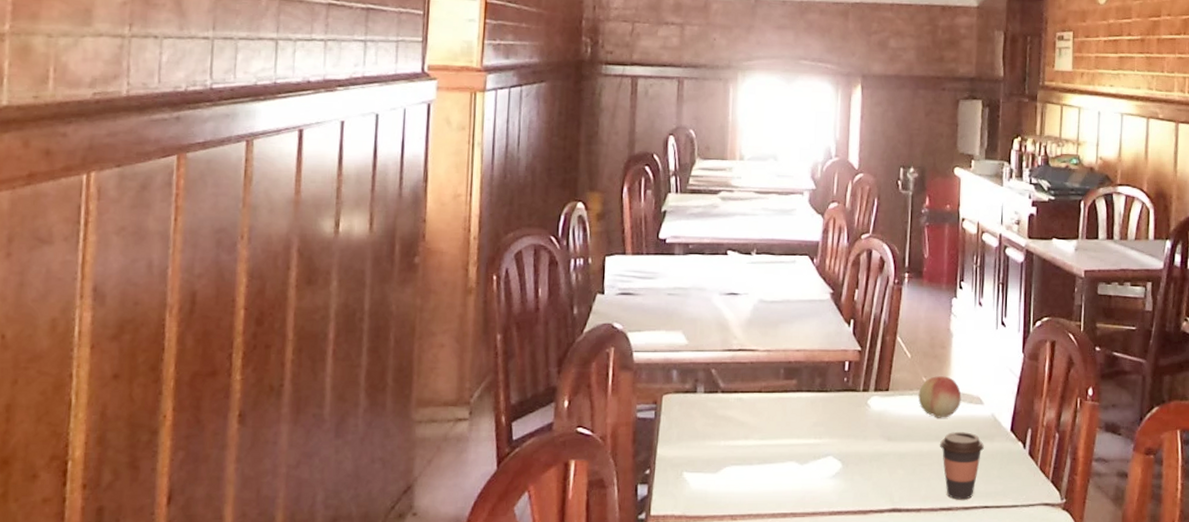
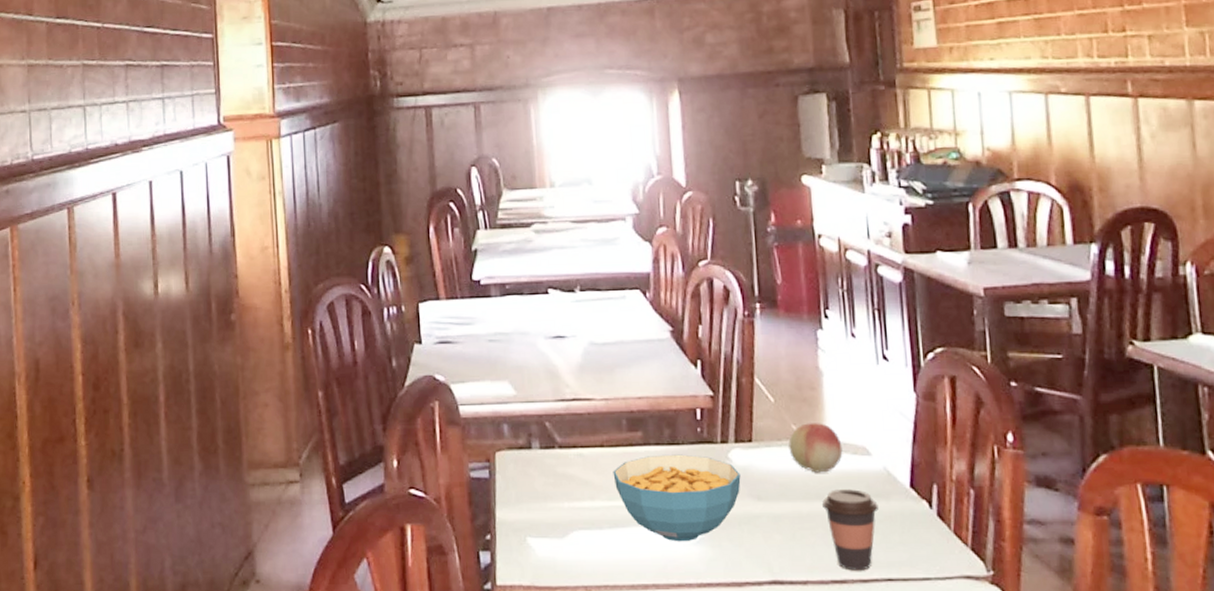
cereal bowl: none [767,400,876,476] -> present [613,454,741,542]

